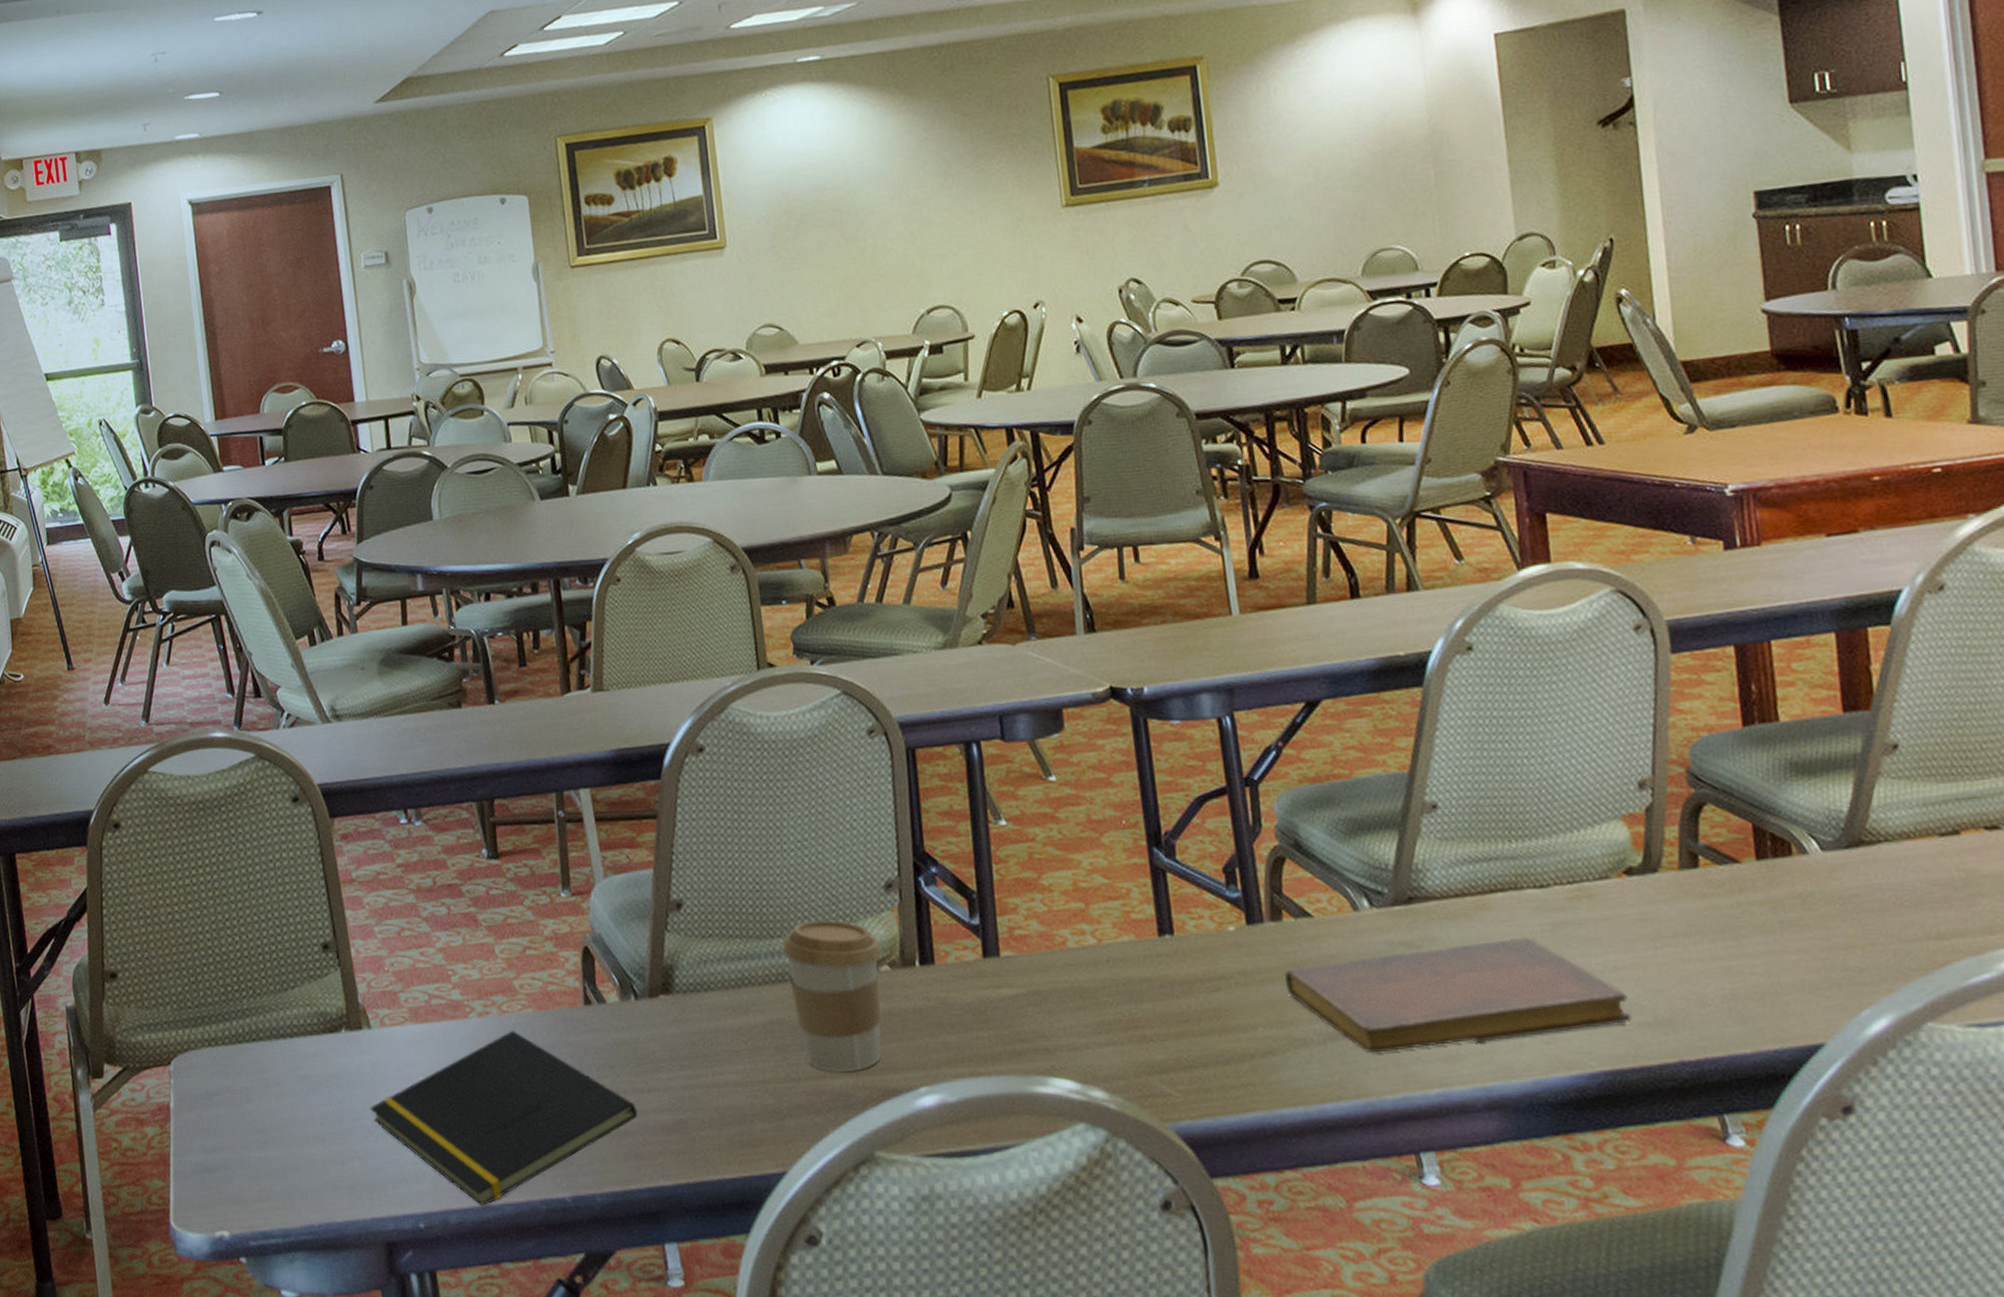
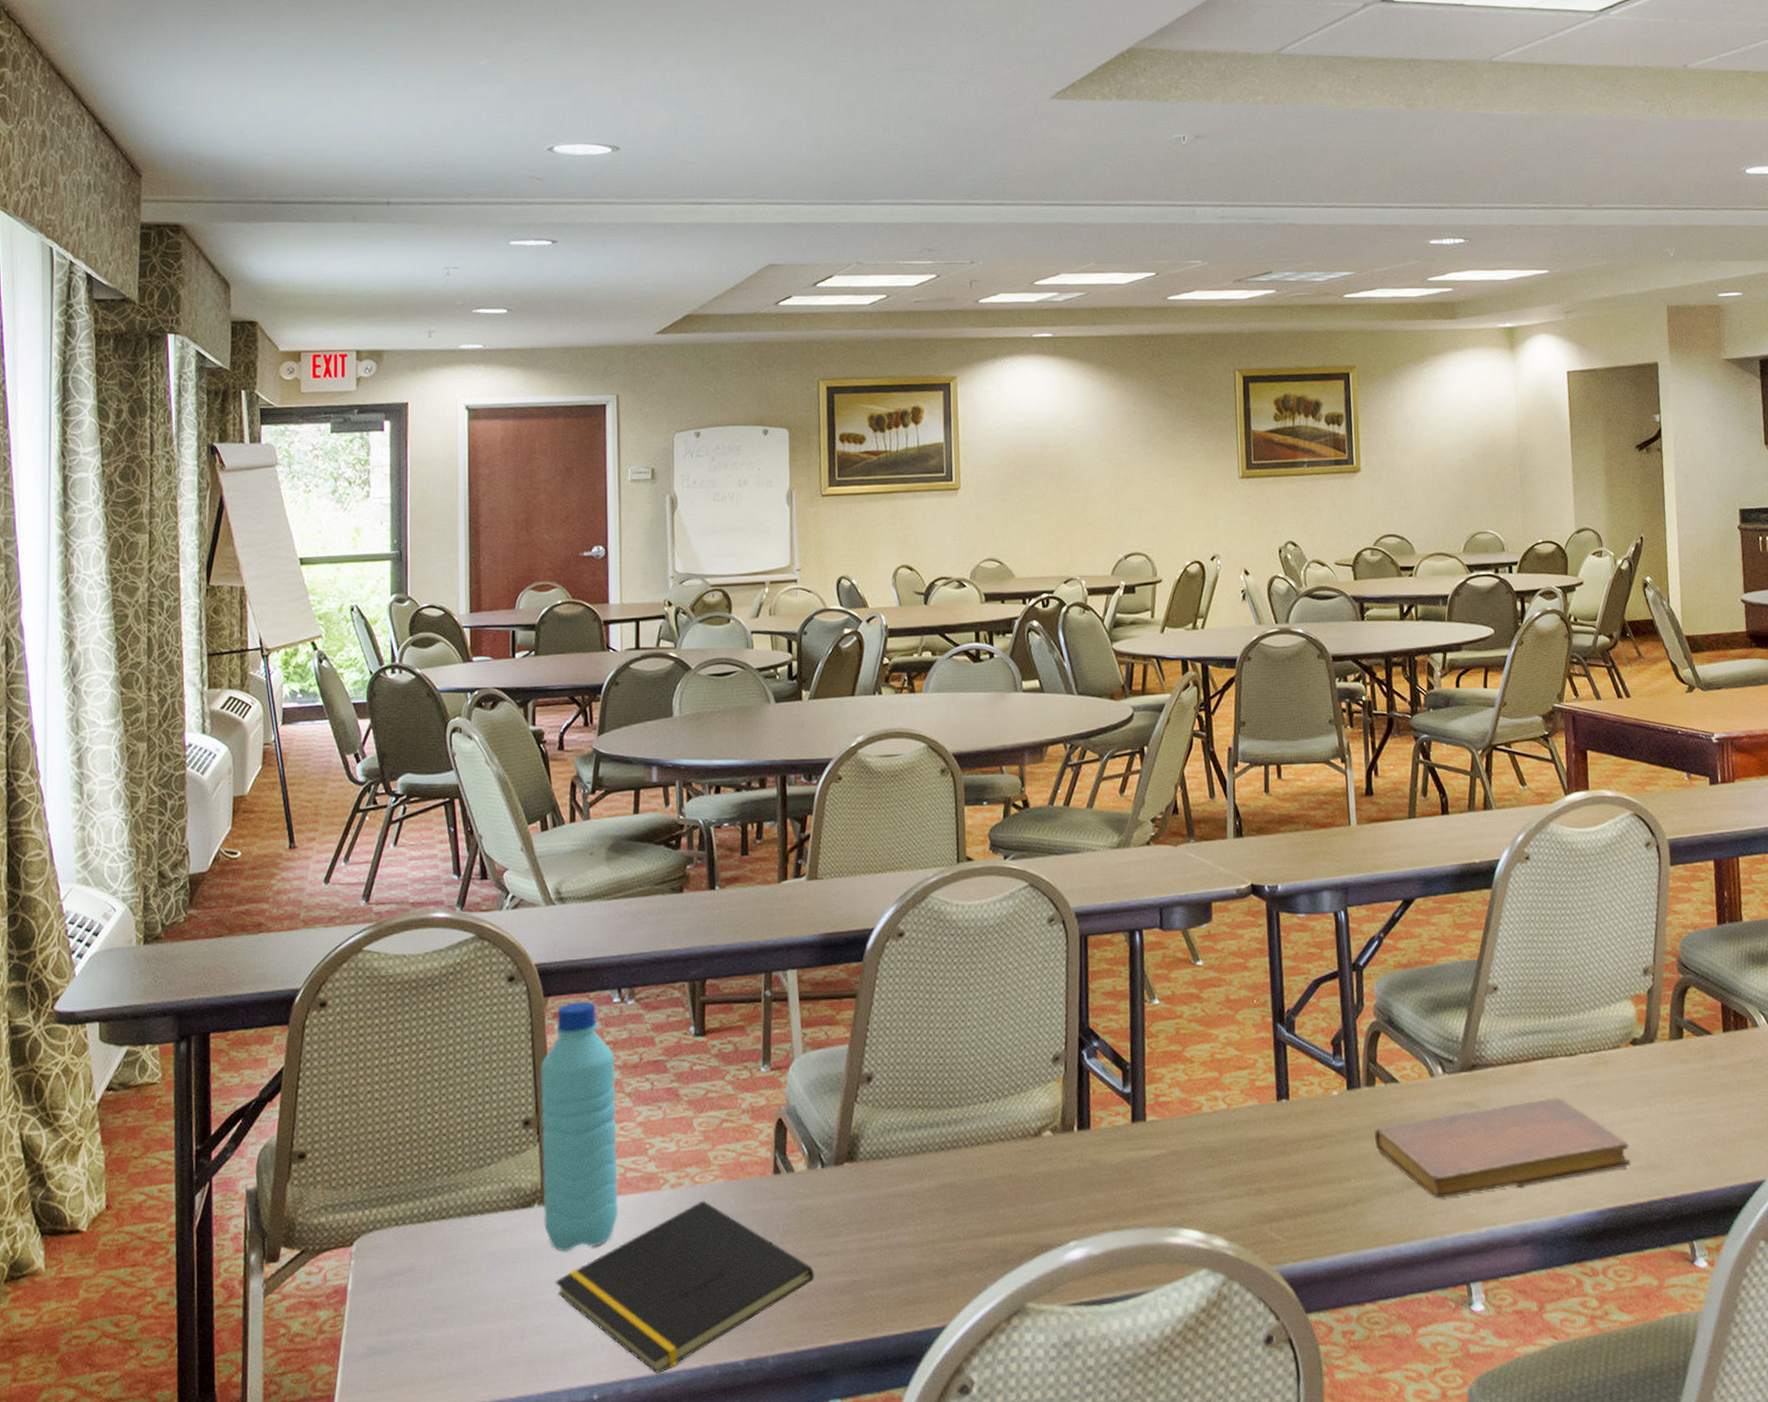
water bottle: none [334,822,427,1078] -> present [541,1001,619,1251]
coffee cup: present [783,920,882,1072] -> none [960,1090,1046,1230]

